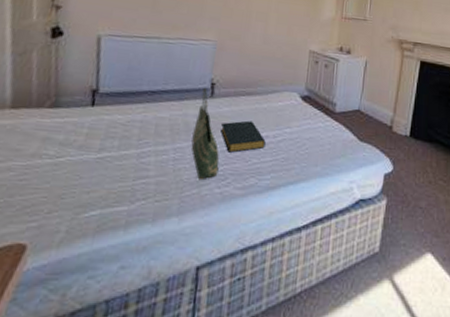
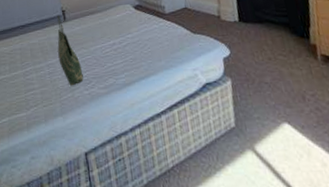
hardback book: present [220,120,266,153] -> none [76,33,115,61]

